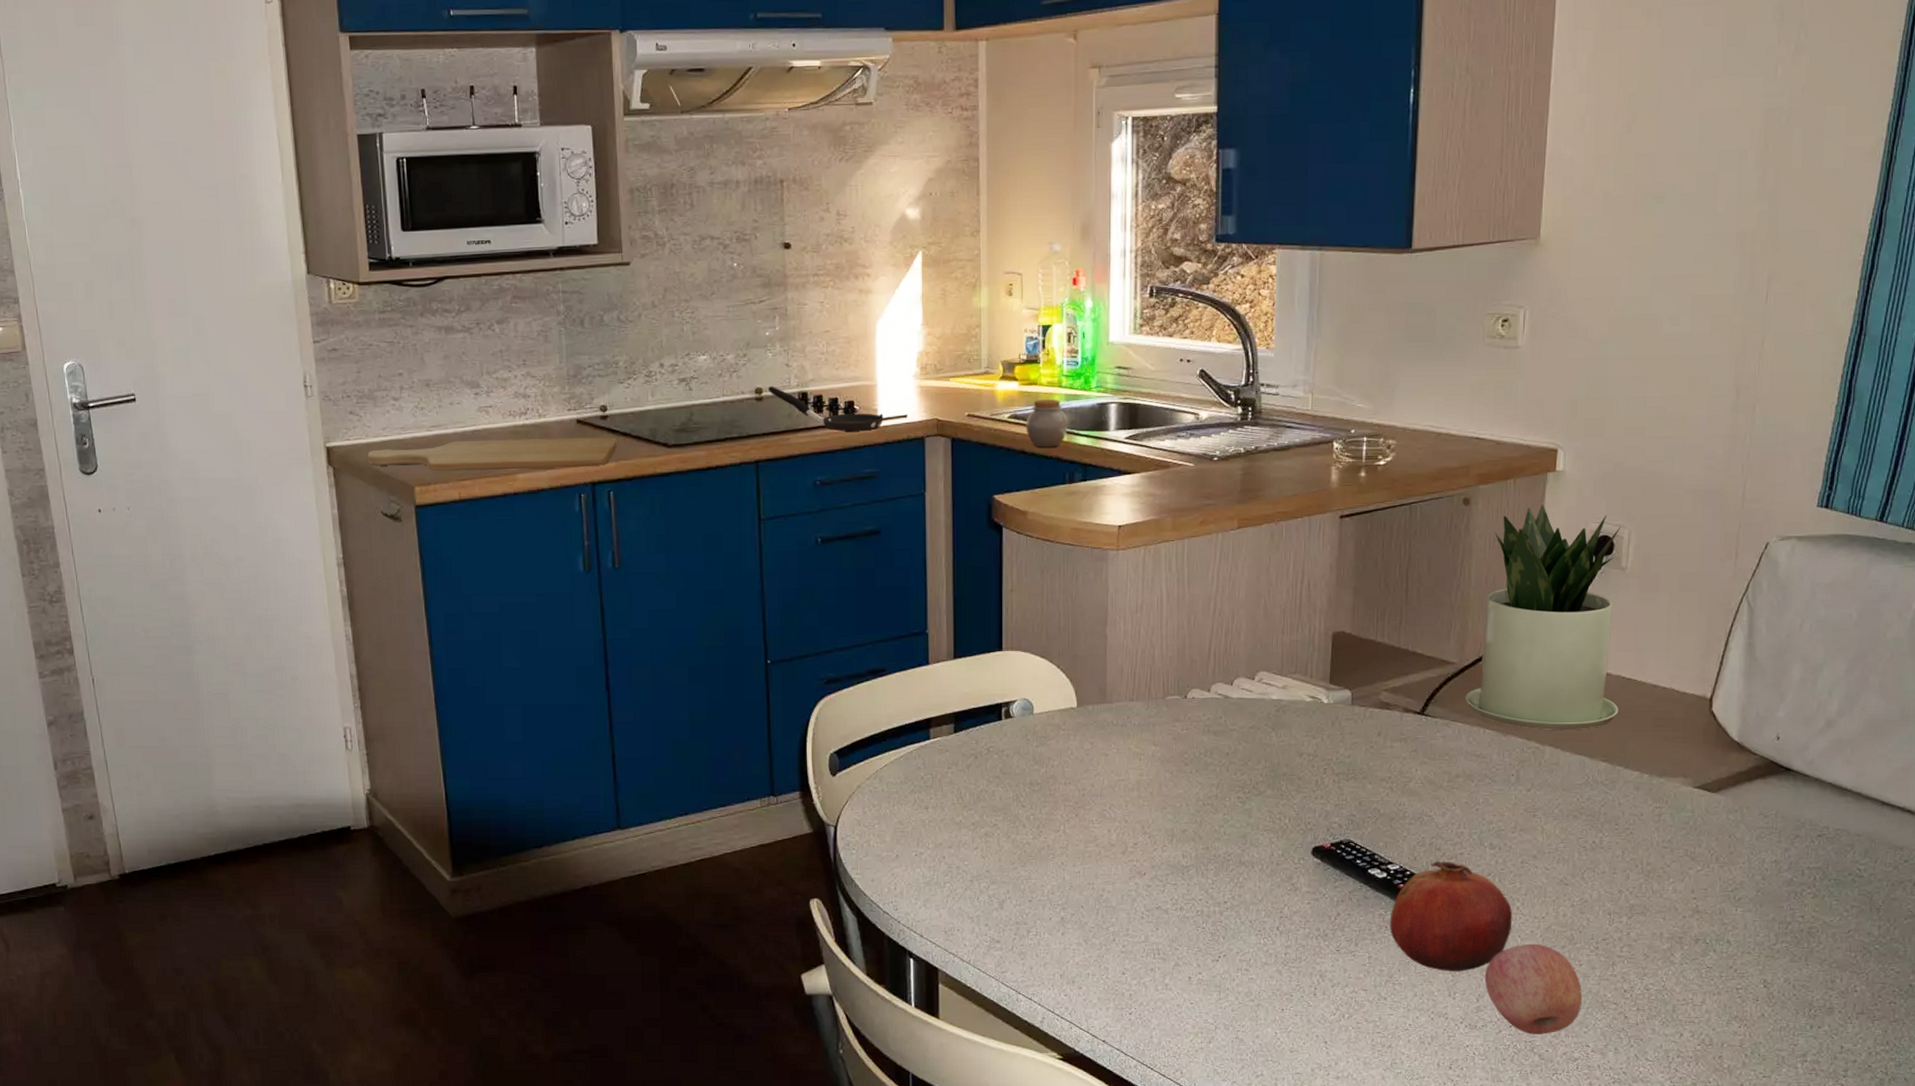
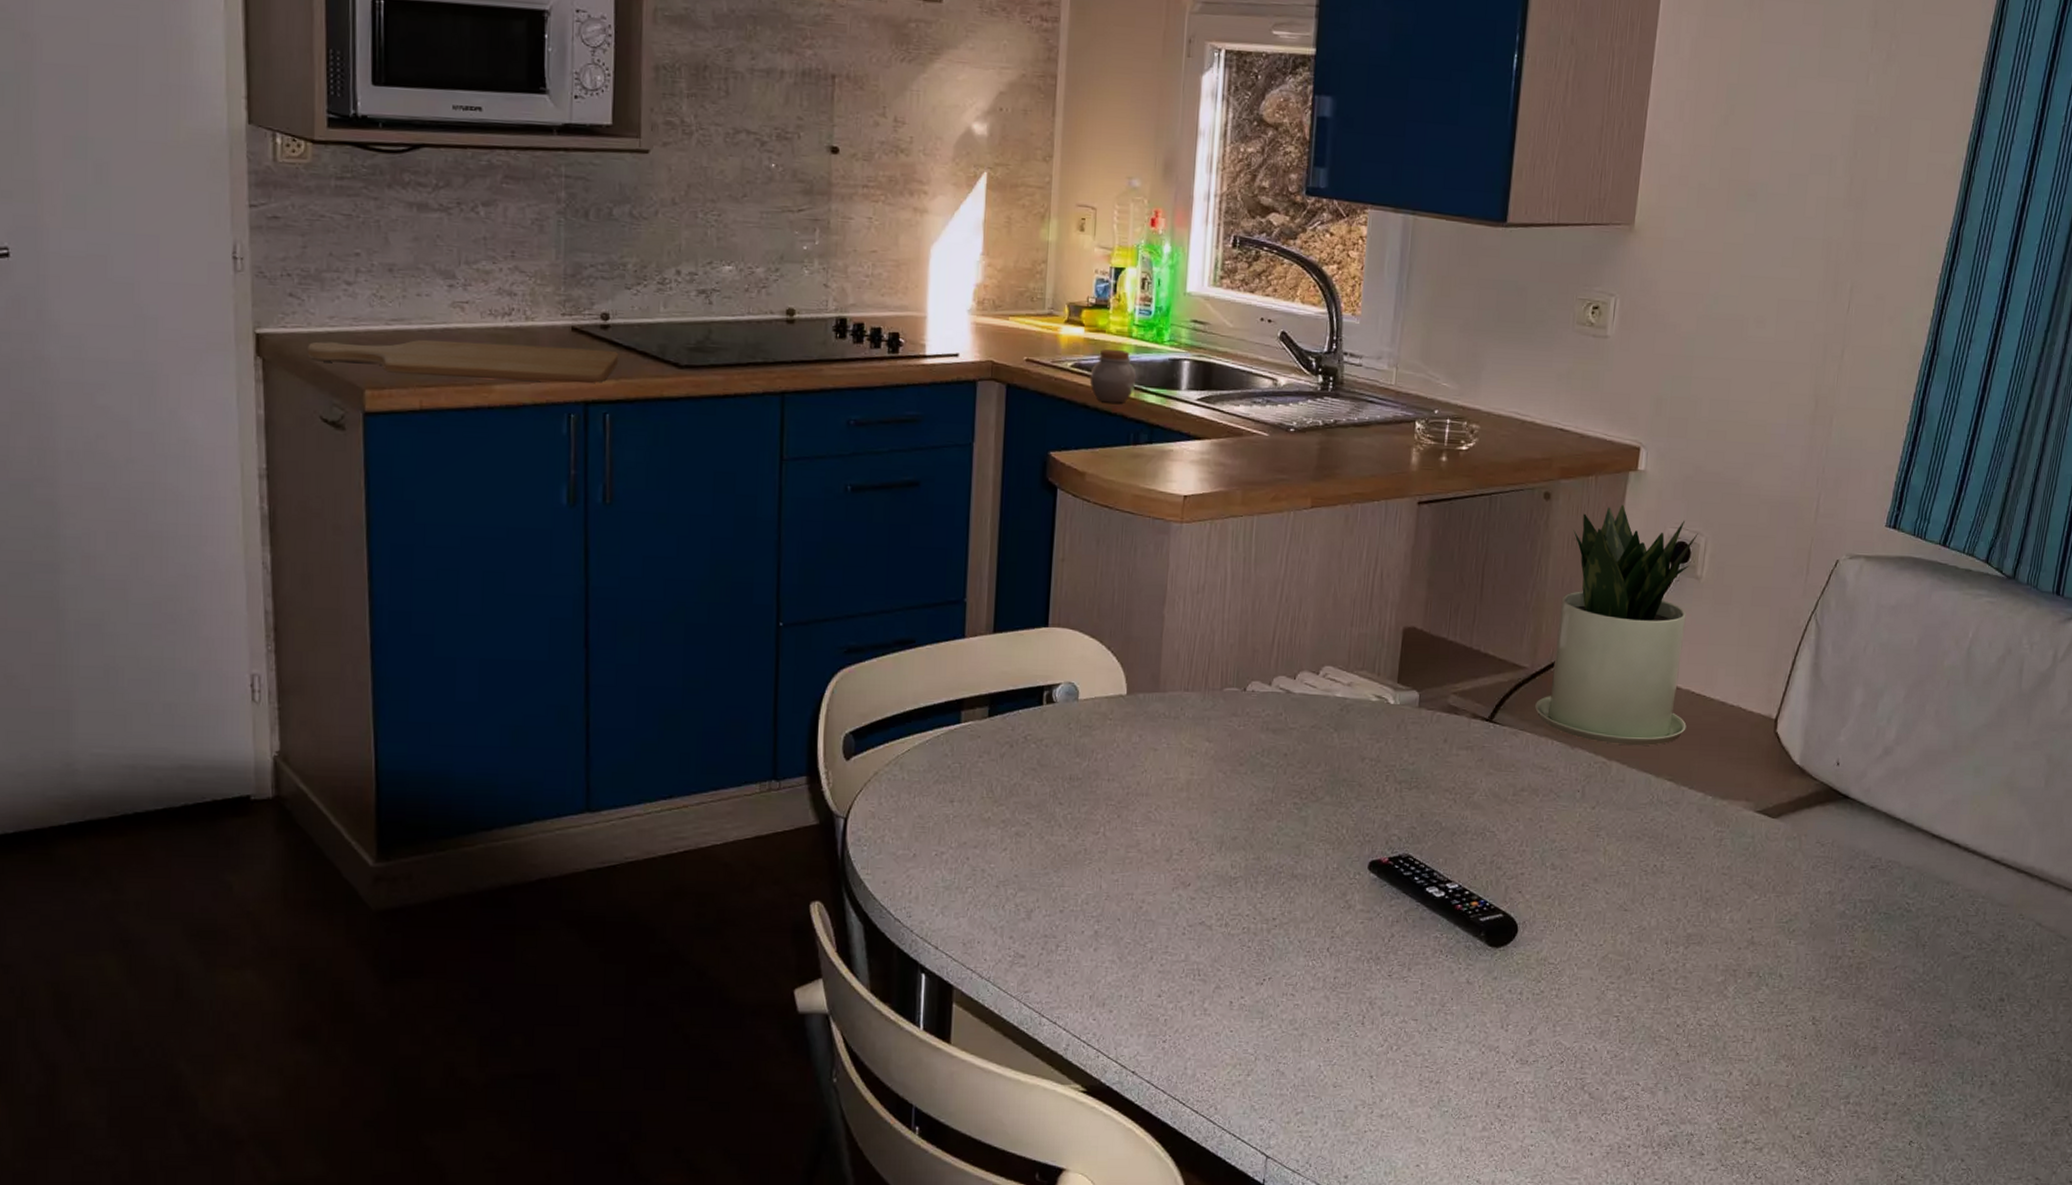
frying pan: present [768,386,884,432] -> none [801,307,932,368]
fruit: present [1389,861,1513,972] -> none [1444,881,1571,1002]
fruit: present [1484,943,1582,1034] -> none [1538,973,1636,1071]

